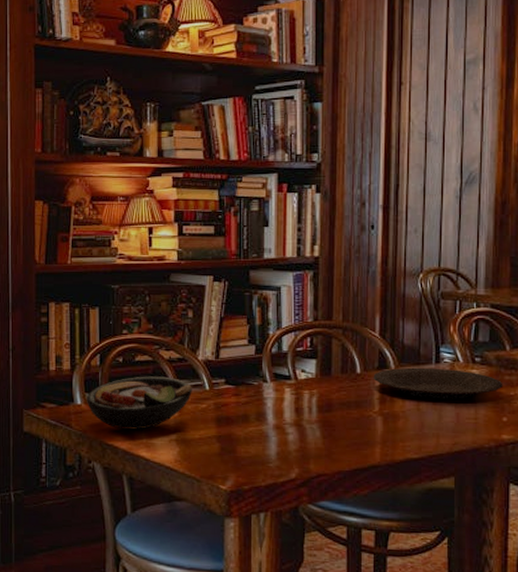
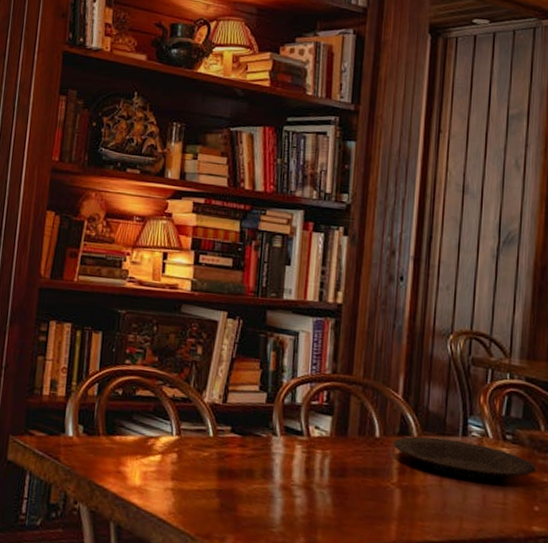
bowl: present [86,376,192,430] -> none [78,413,195,473]

